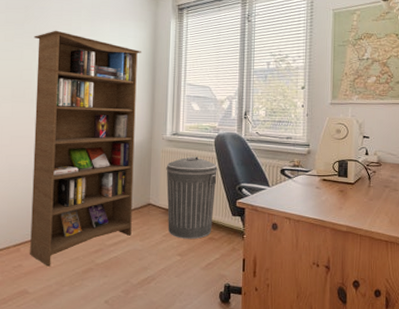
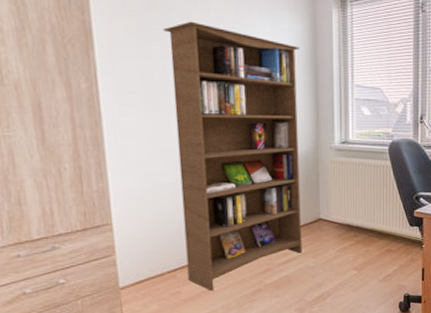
trash can: present [166,156,217,239] -> none [336,166,393,253]

